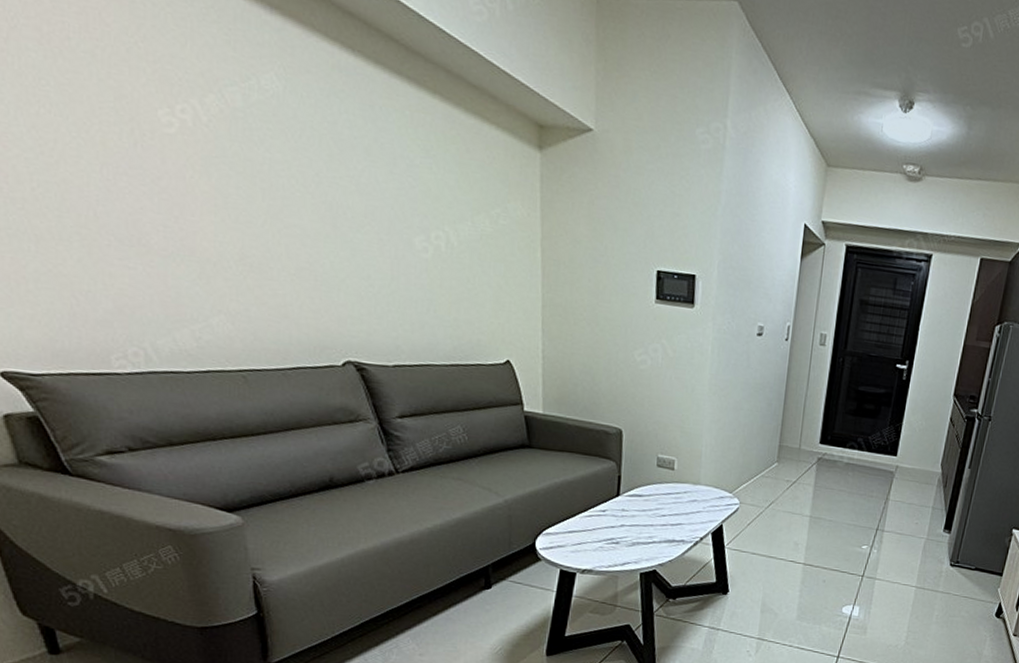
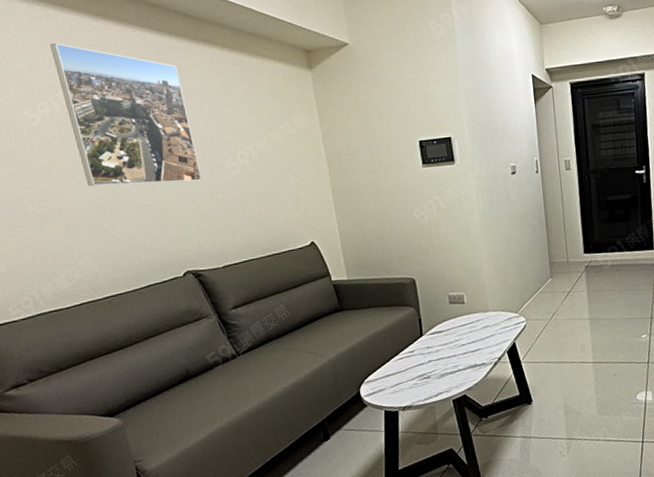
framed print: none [202,28,383,255] -> present [49,42,202,187]

